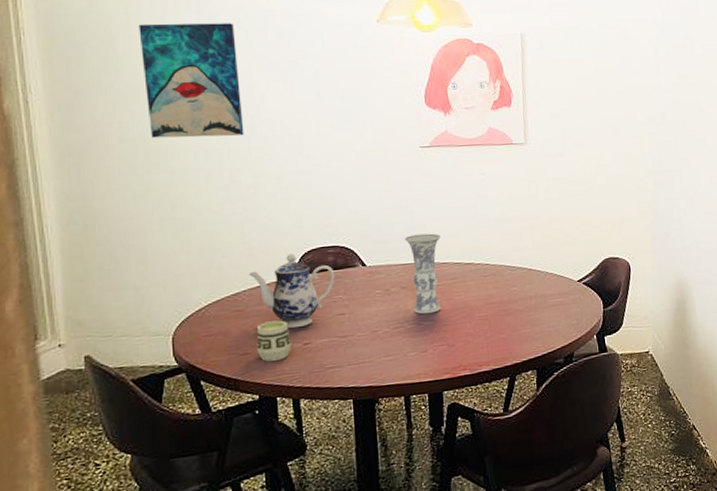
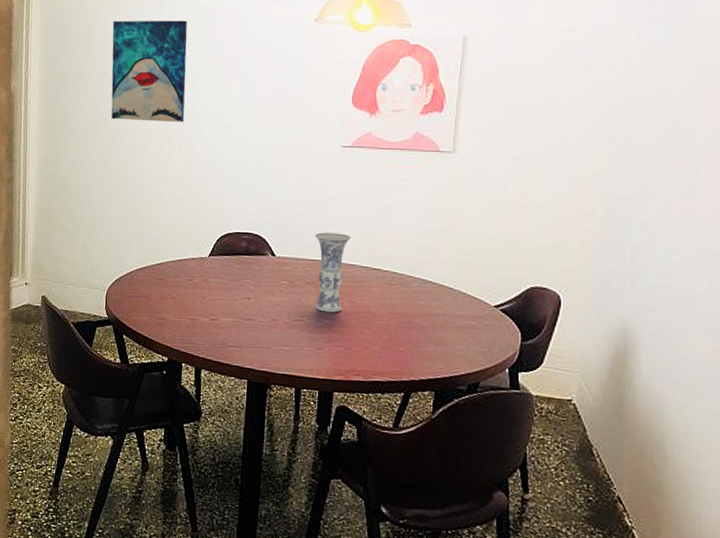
teapot: present [248,253,335,329] -> none [172,234,246,304]
cup: present [256,320,292,362] -> none [170,293,201,330]

